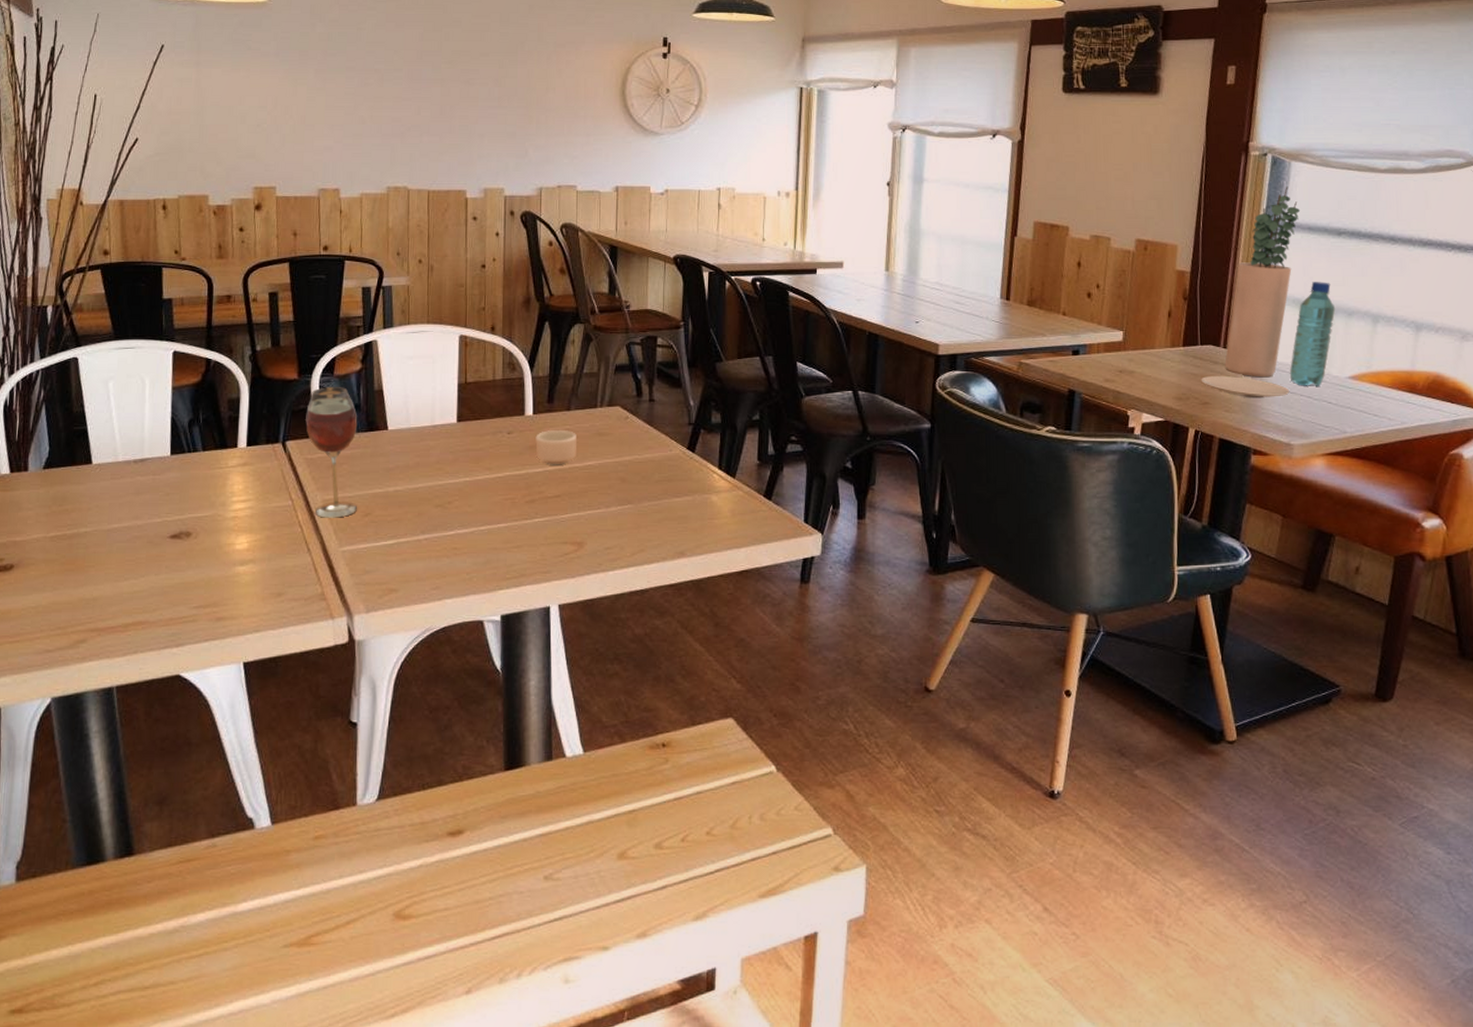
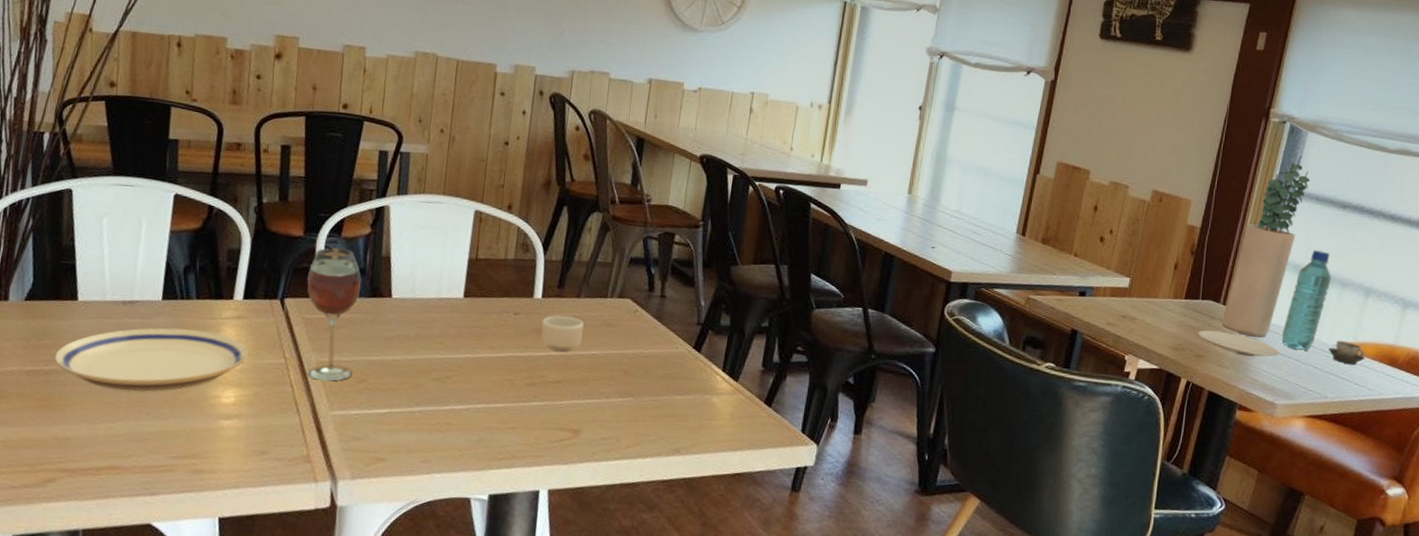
plate: none [75,481,256,546] -> present [54,328,249,391]
cup: none [1341,372,1381,396] -> present [1329,340,1365,365]

